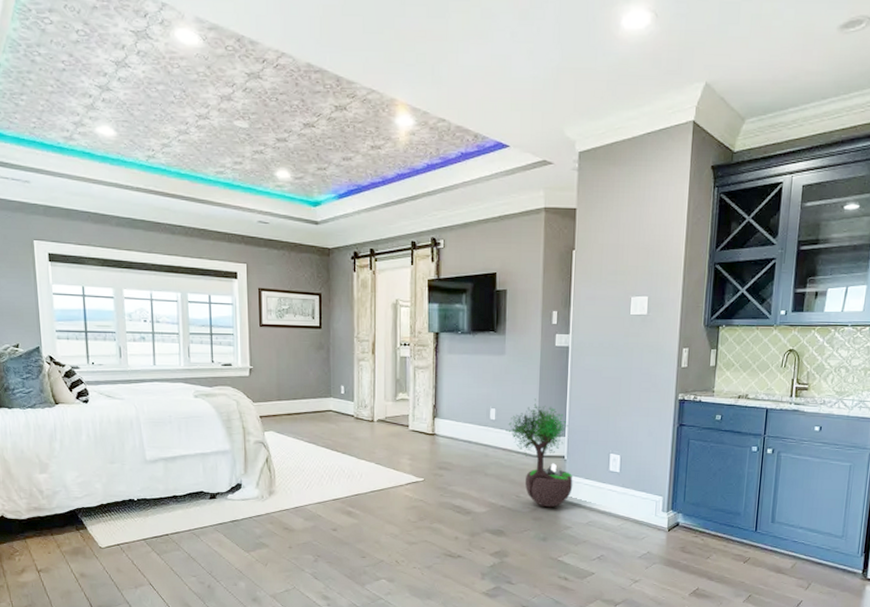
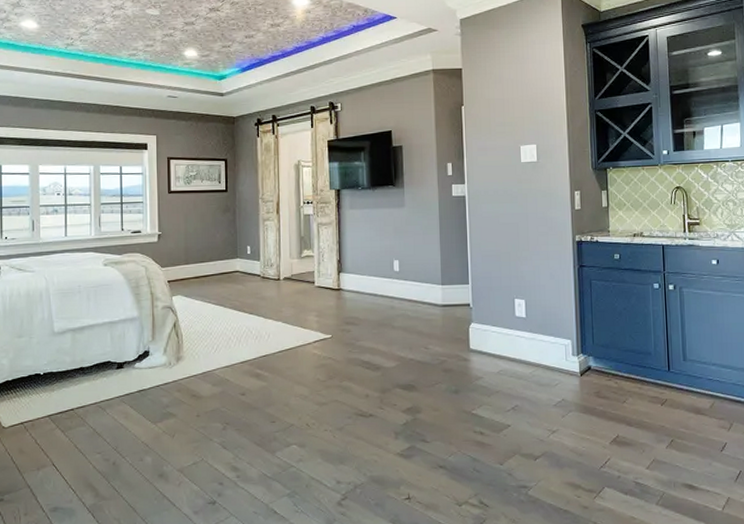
potted tree: present [505,398,573,507] -> none [410,248,481,357]

